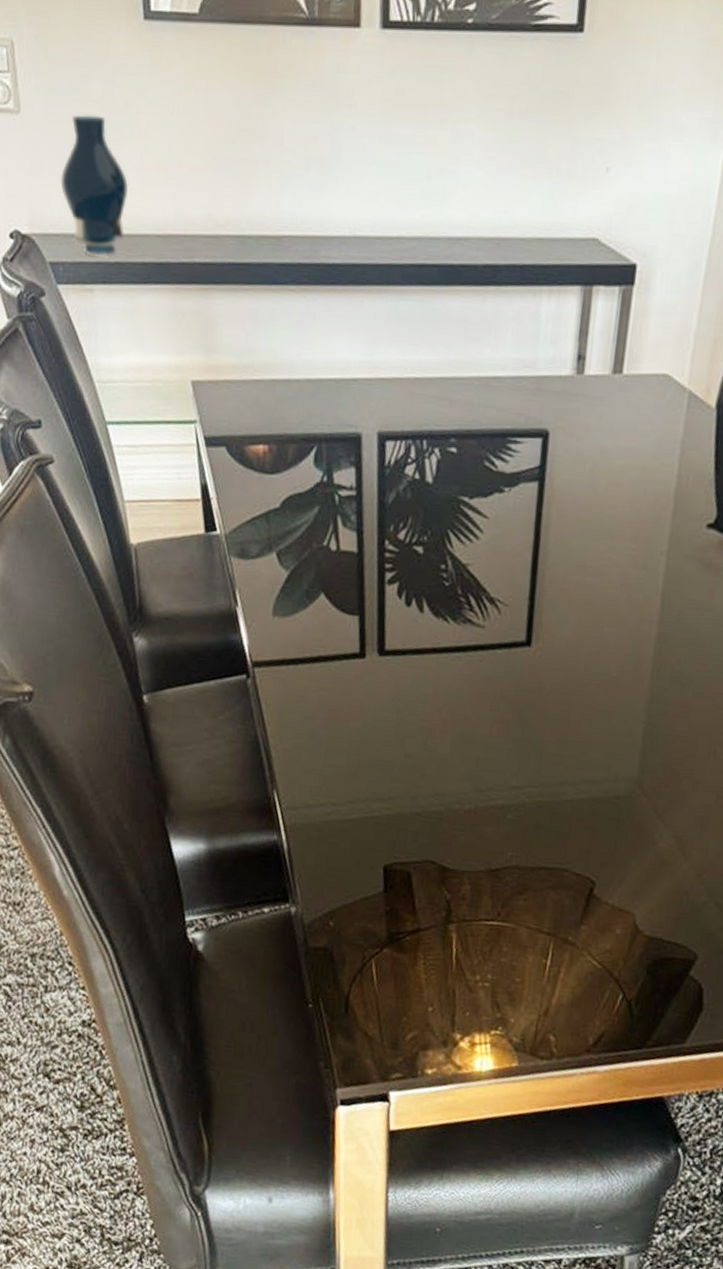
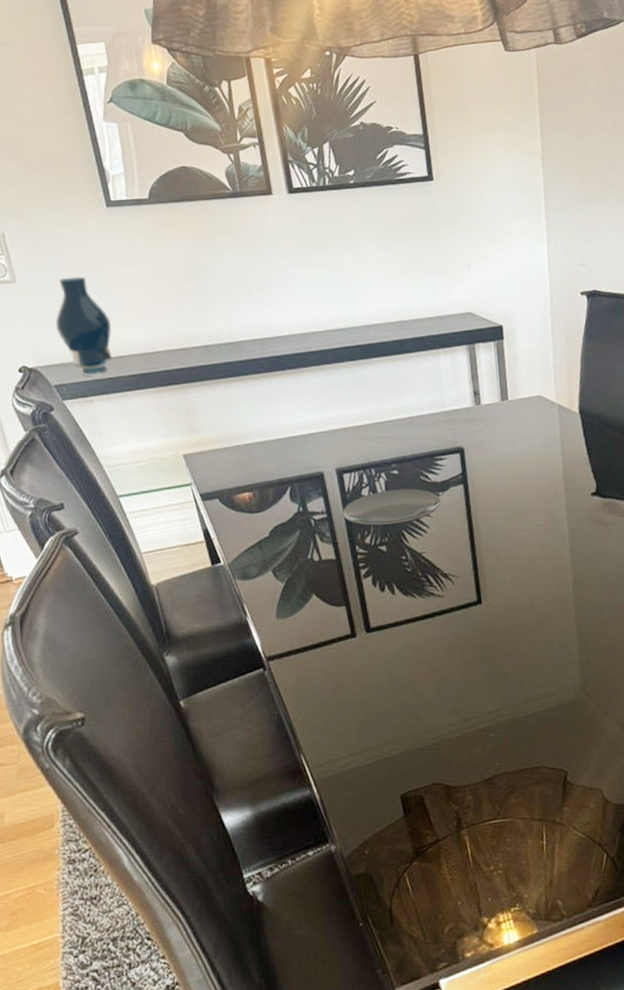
plate: none [376,472,505,522] -> present [342,488,441,527]

